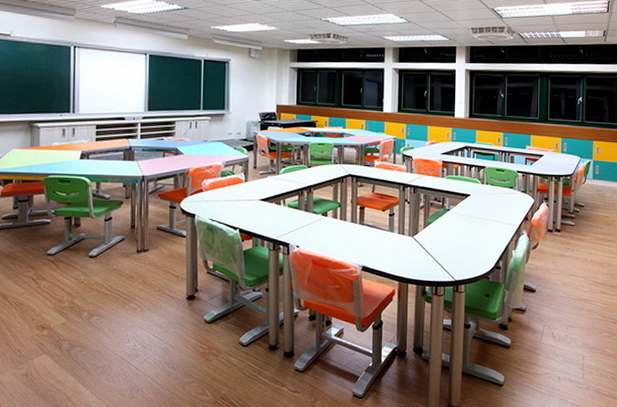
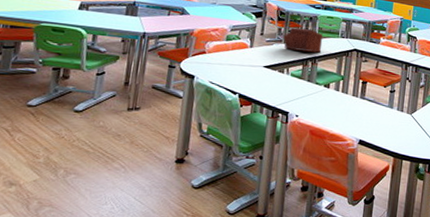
sewing box: none [276,158,316,181] -> present [283,27,324,53]

